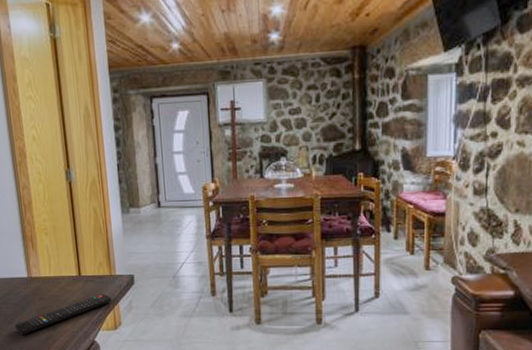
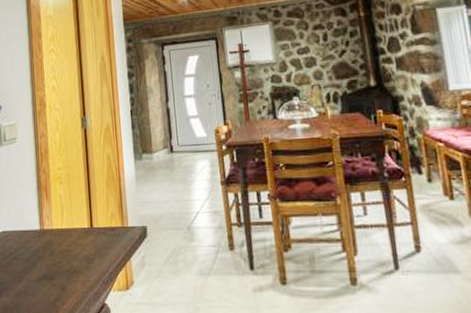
remote control: present [15,294,112,335] -> none [24,248,124,296]

